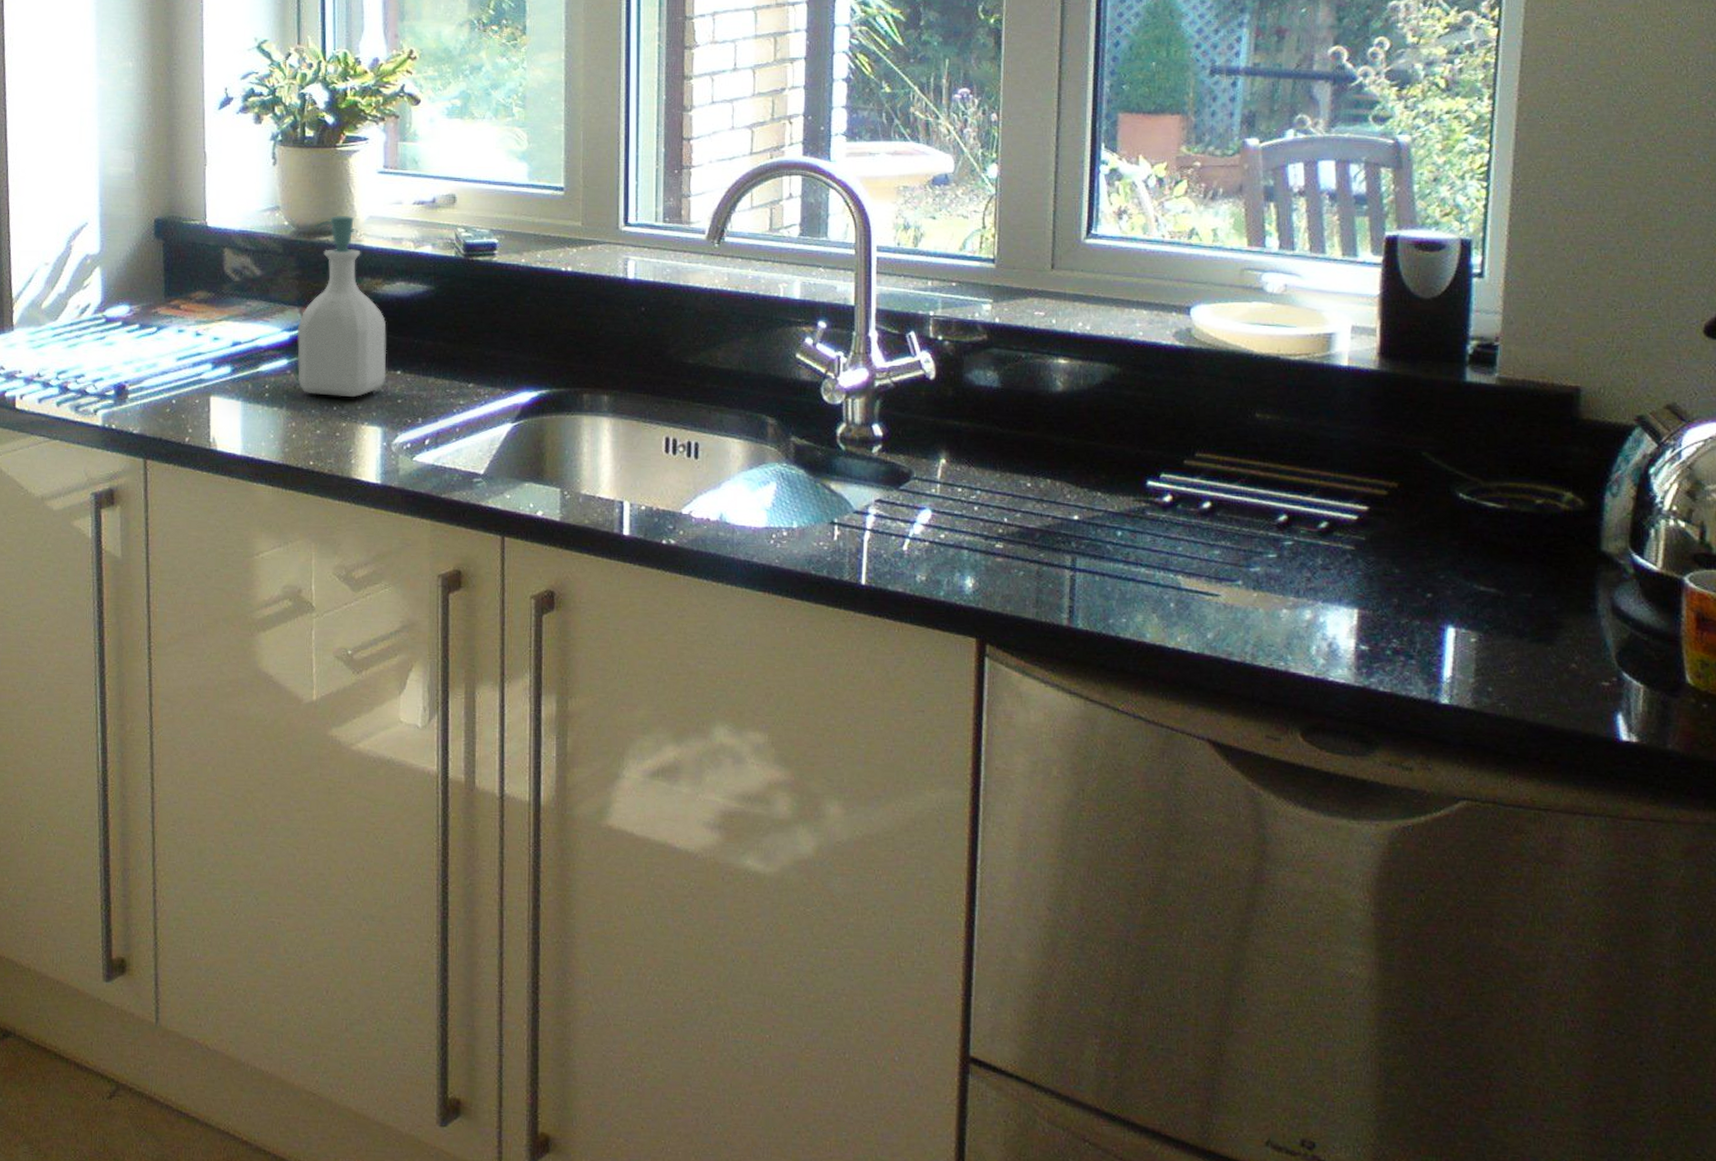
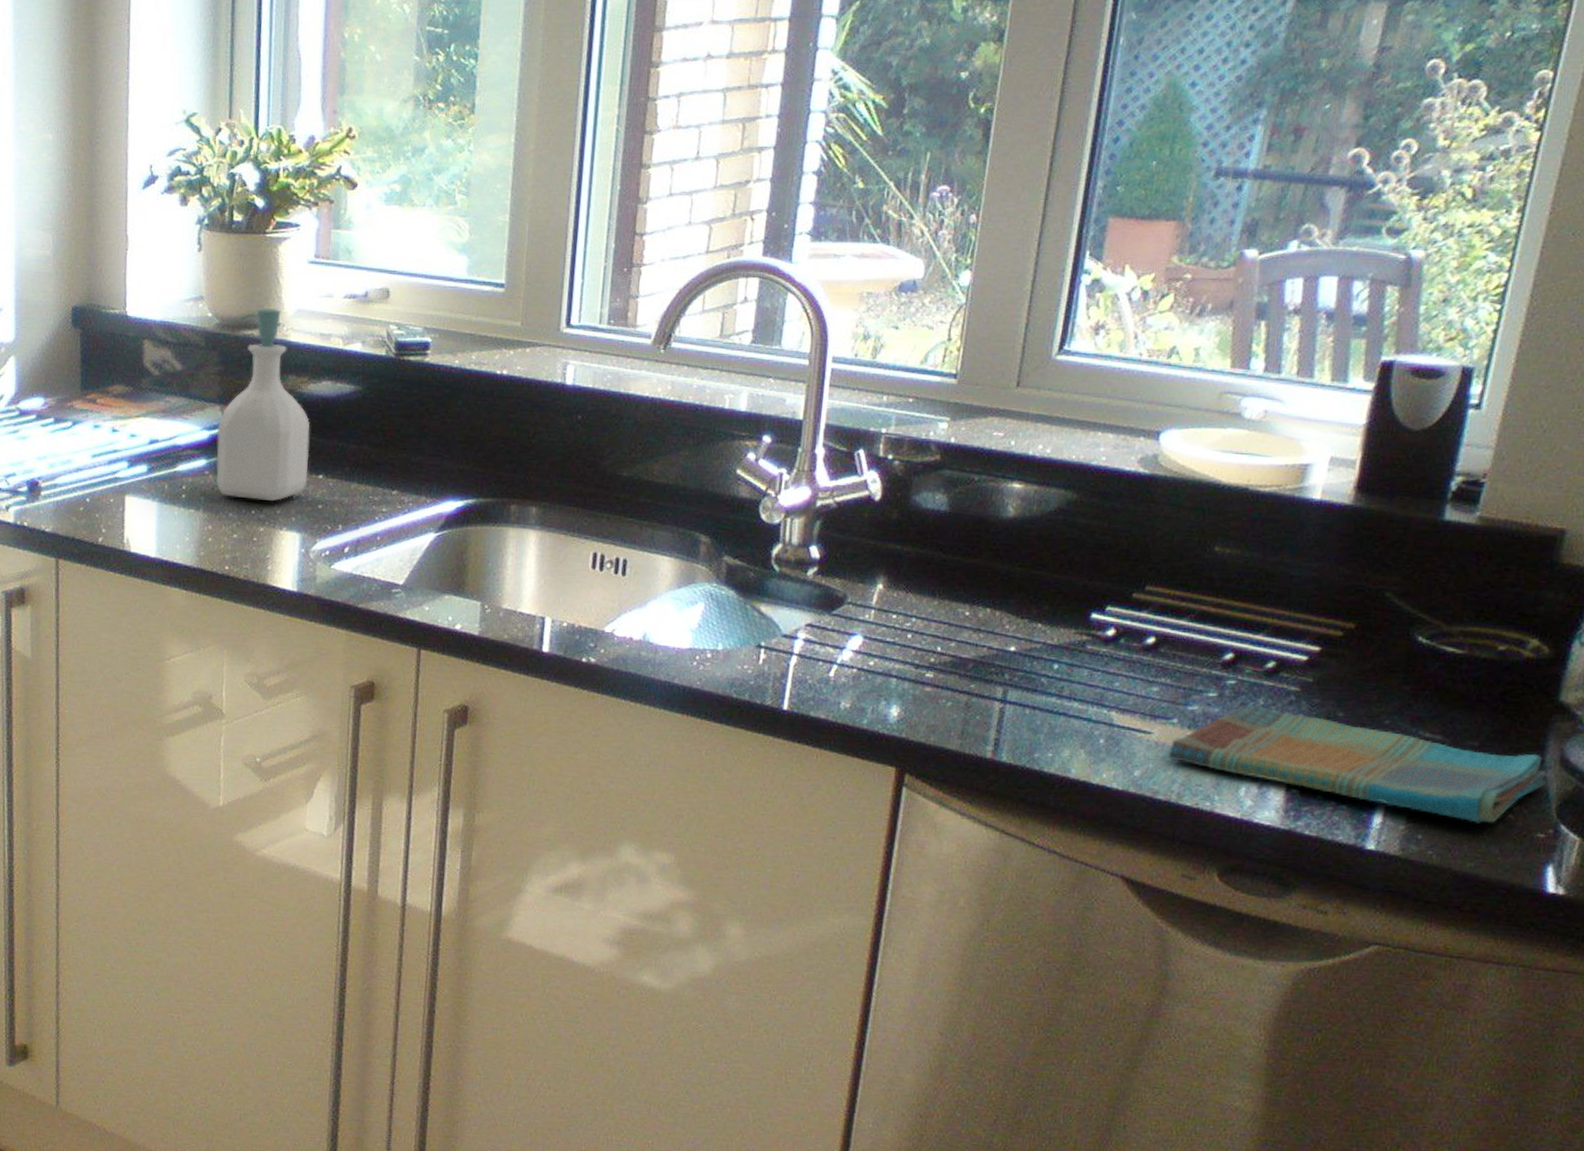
dish towel: none [1236,564,1602,674] -> present [1167,704,1548,823]

